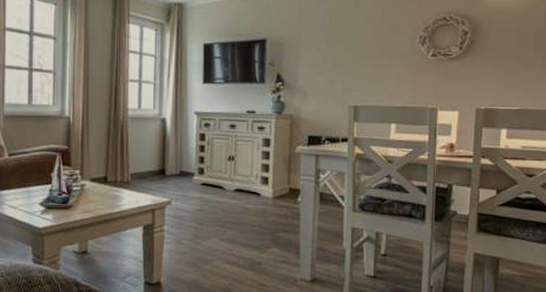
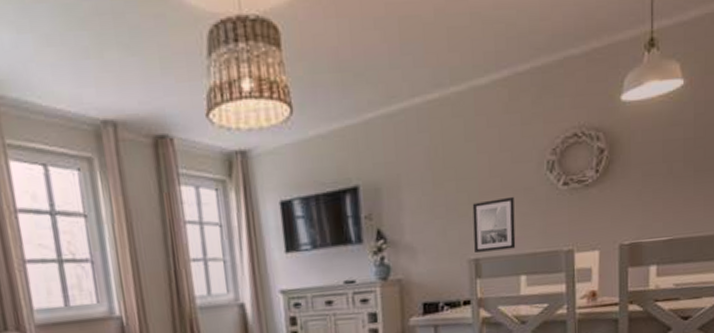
wall art: none [355,60,390,102] -> present [472,196,516,253]

